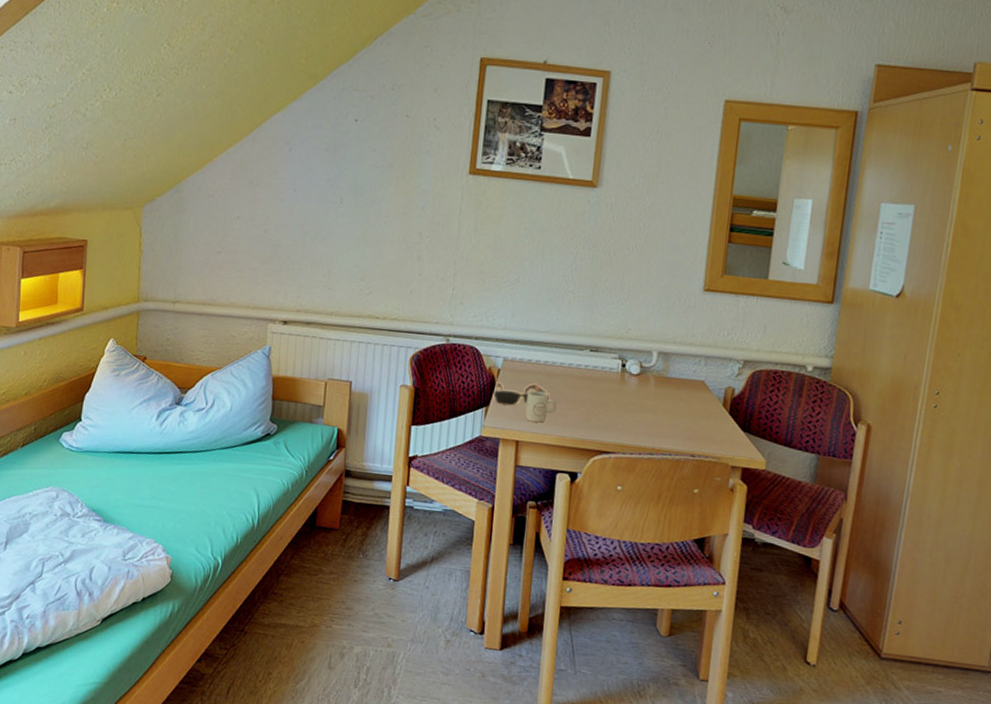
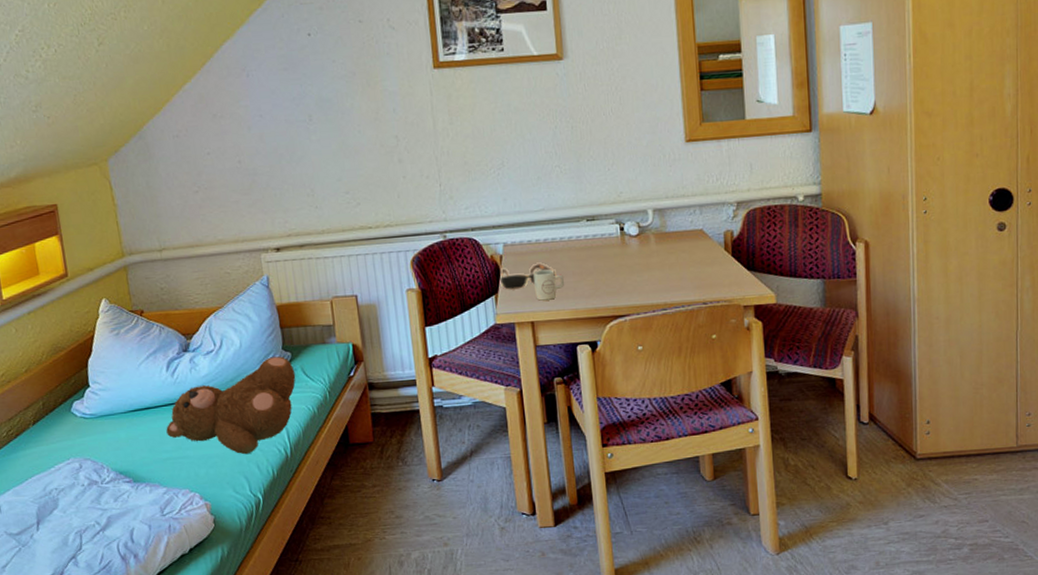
teddy bear: none [144,425,278,517] -> present [166,355,296,455]

